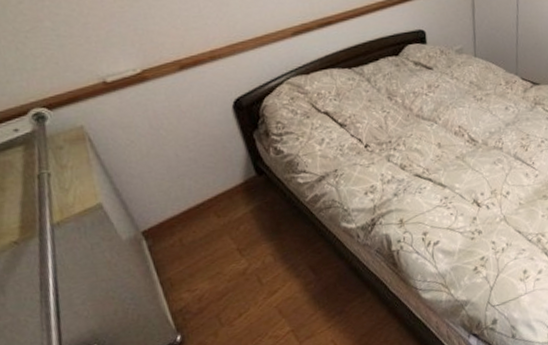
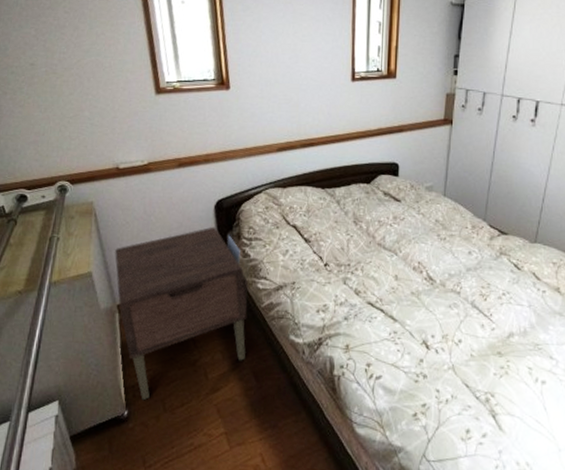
nightstand: none [124,128,298,322] -> present [115,226,248,401]

